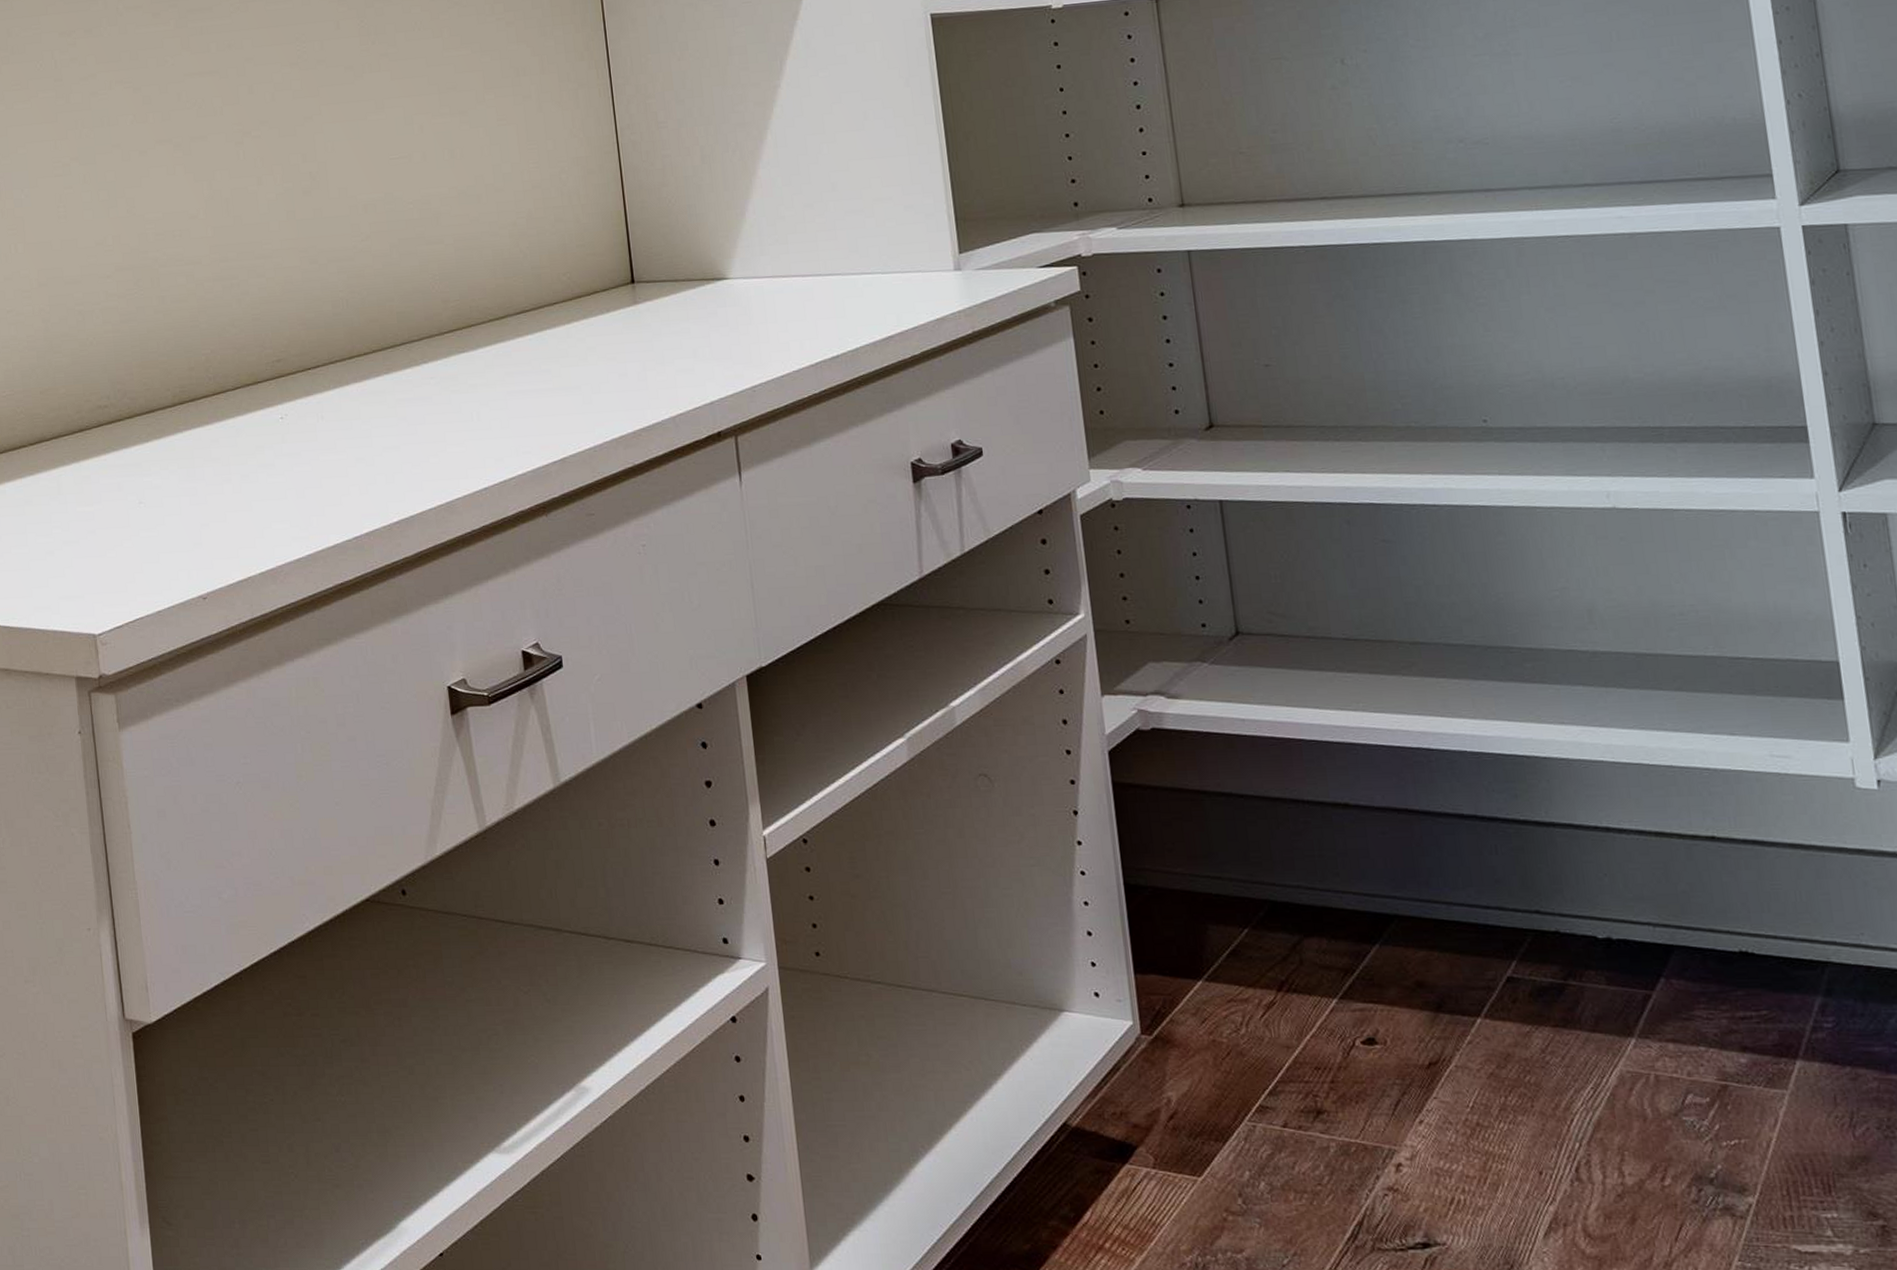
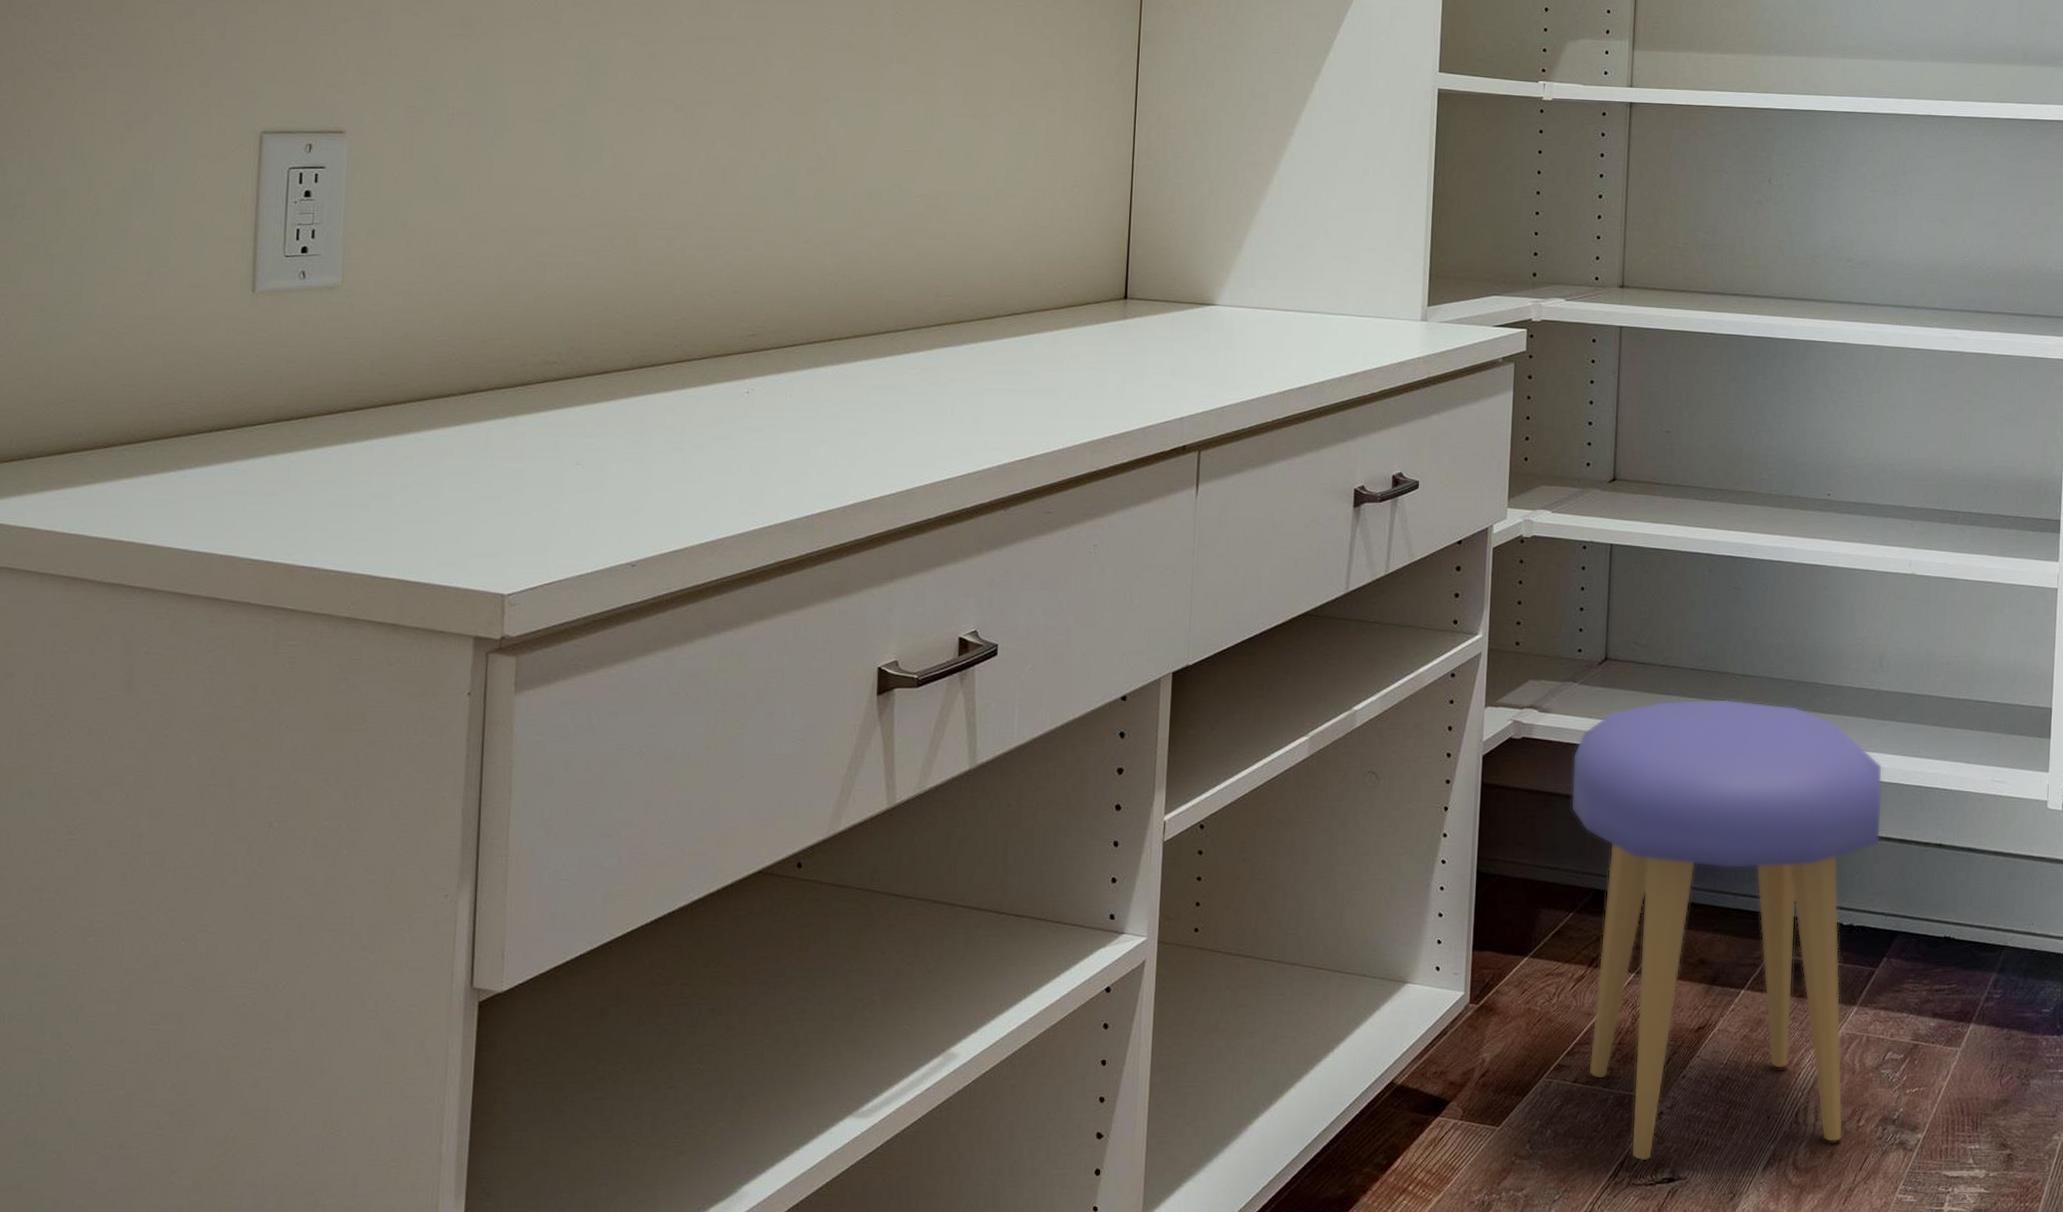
stool: none [1216,671,1645,1222] -> present [1570,698,1883,1161]

